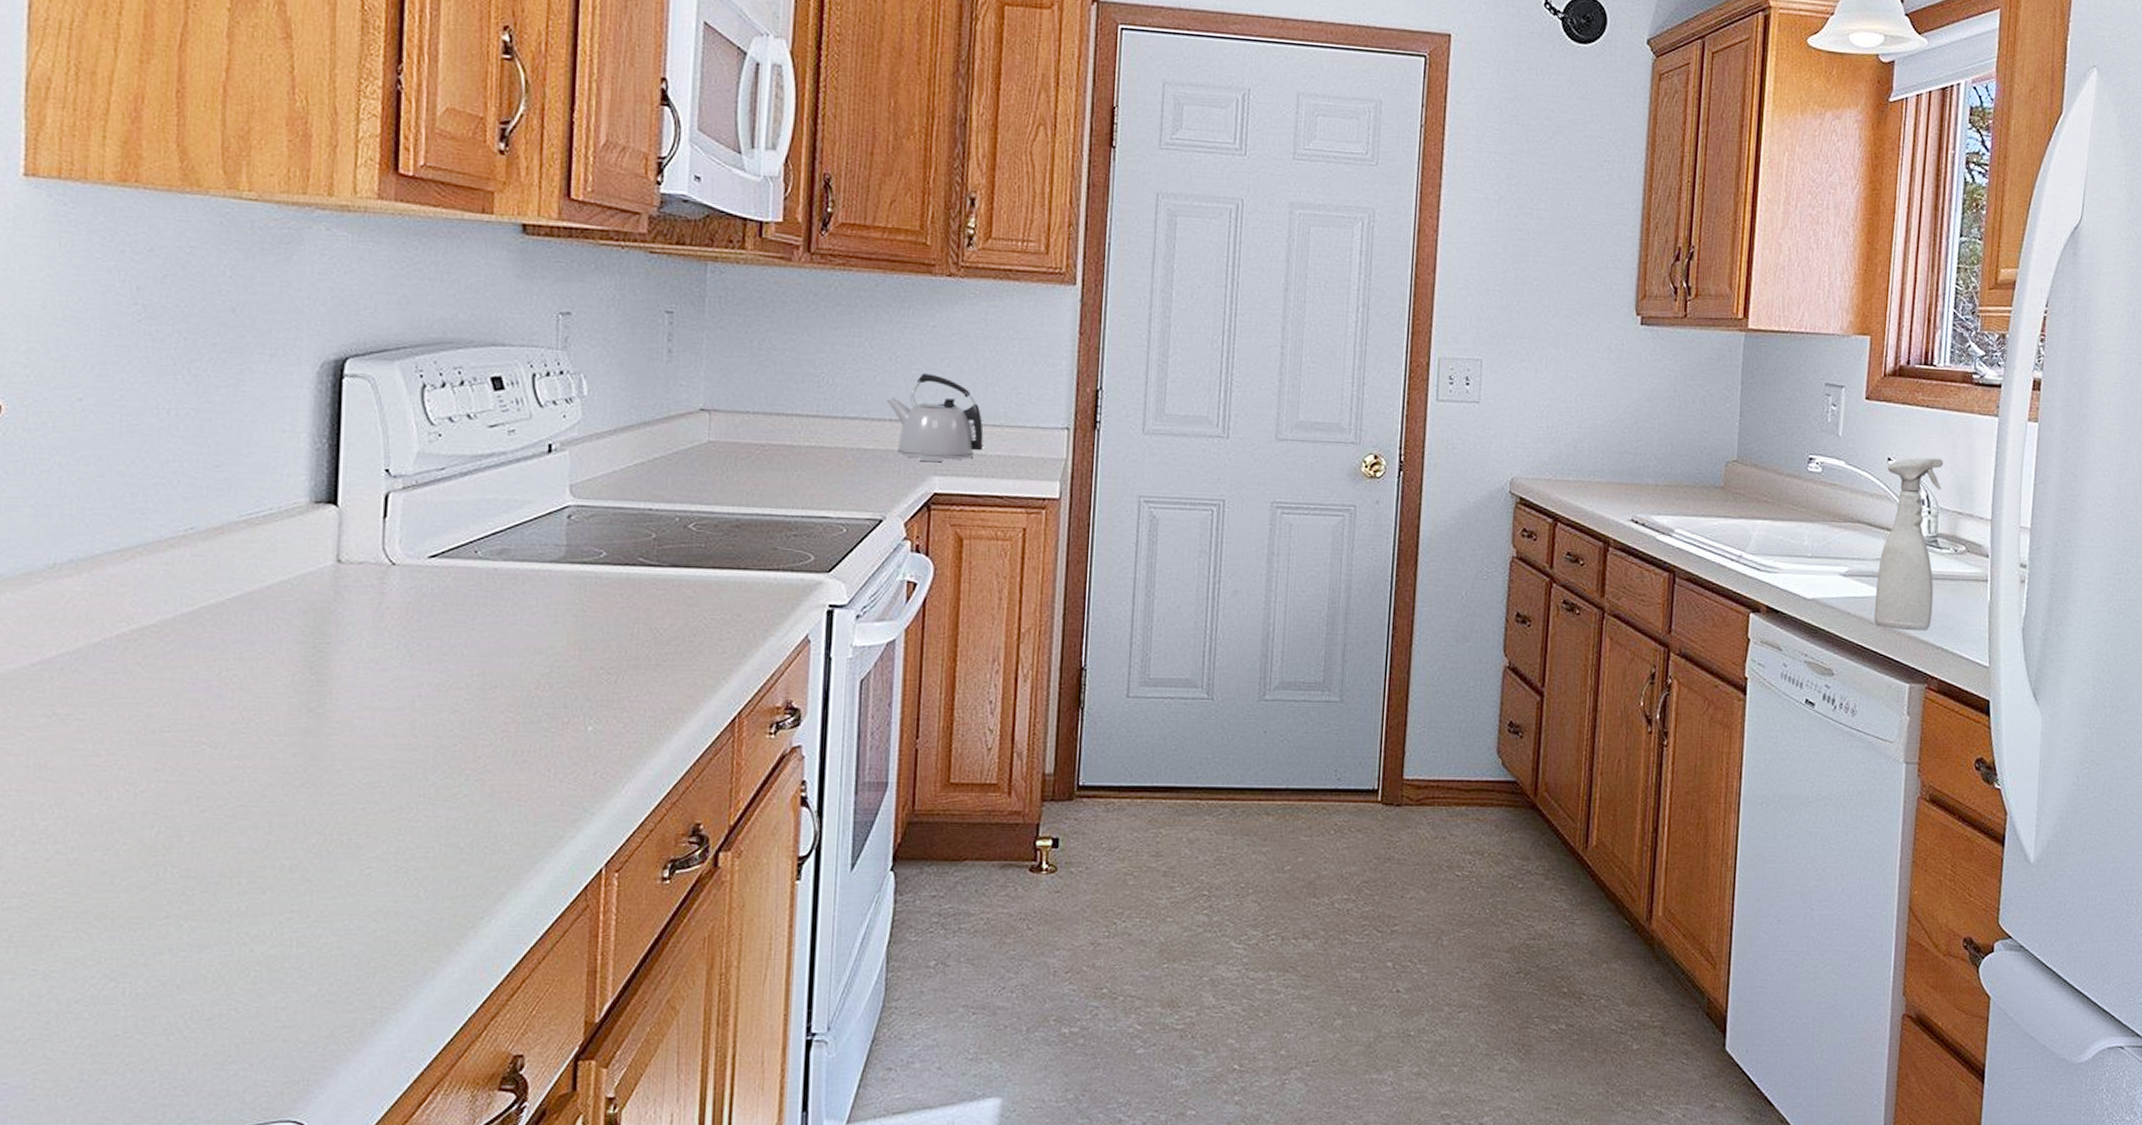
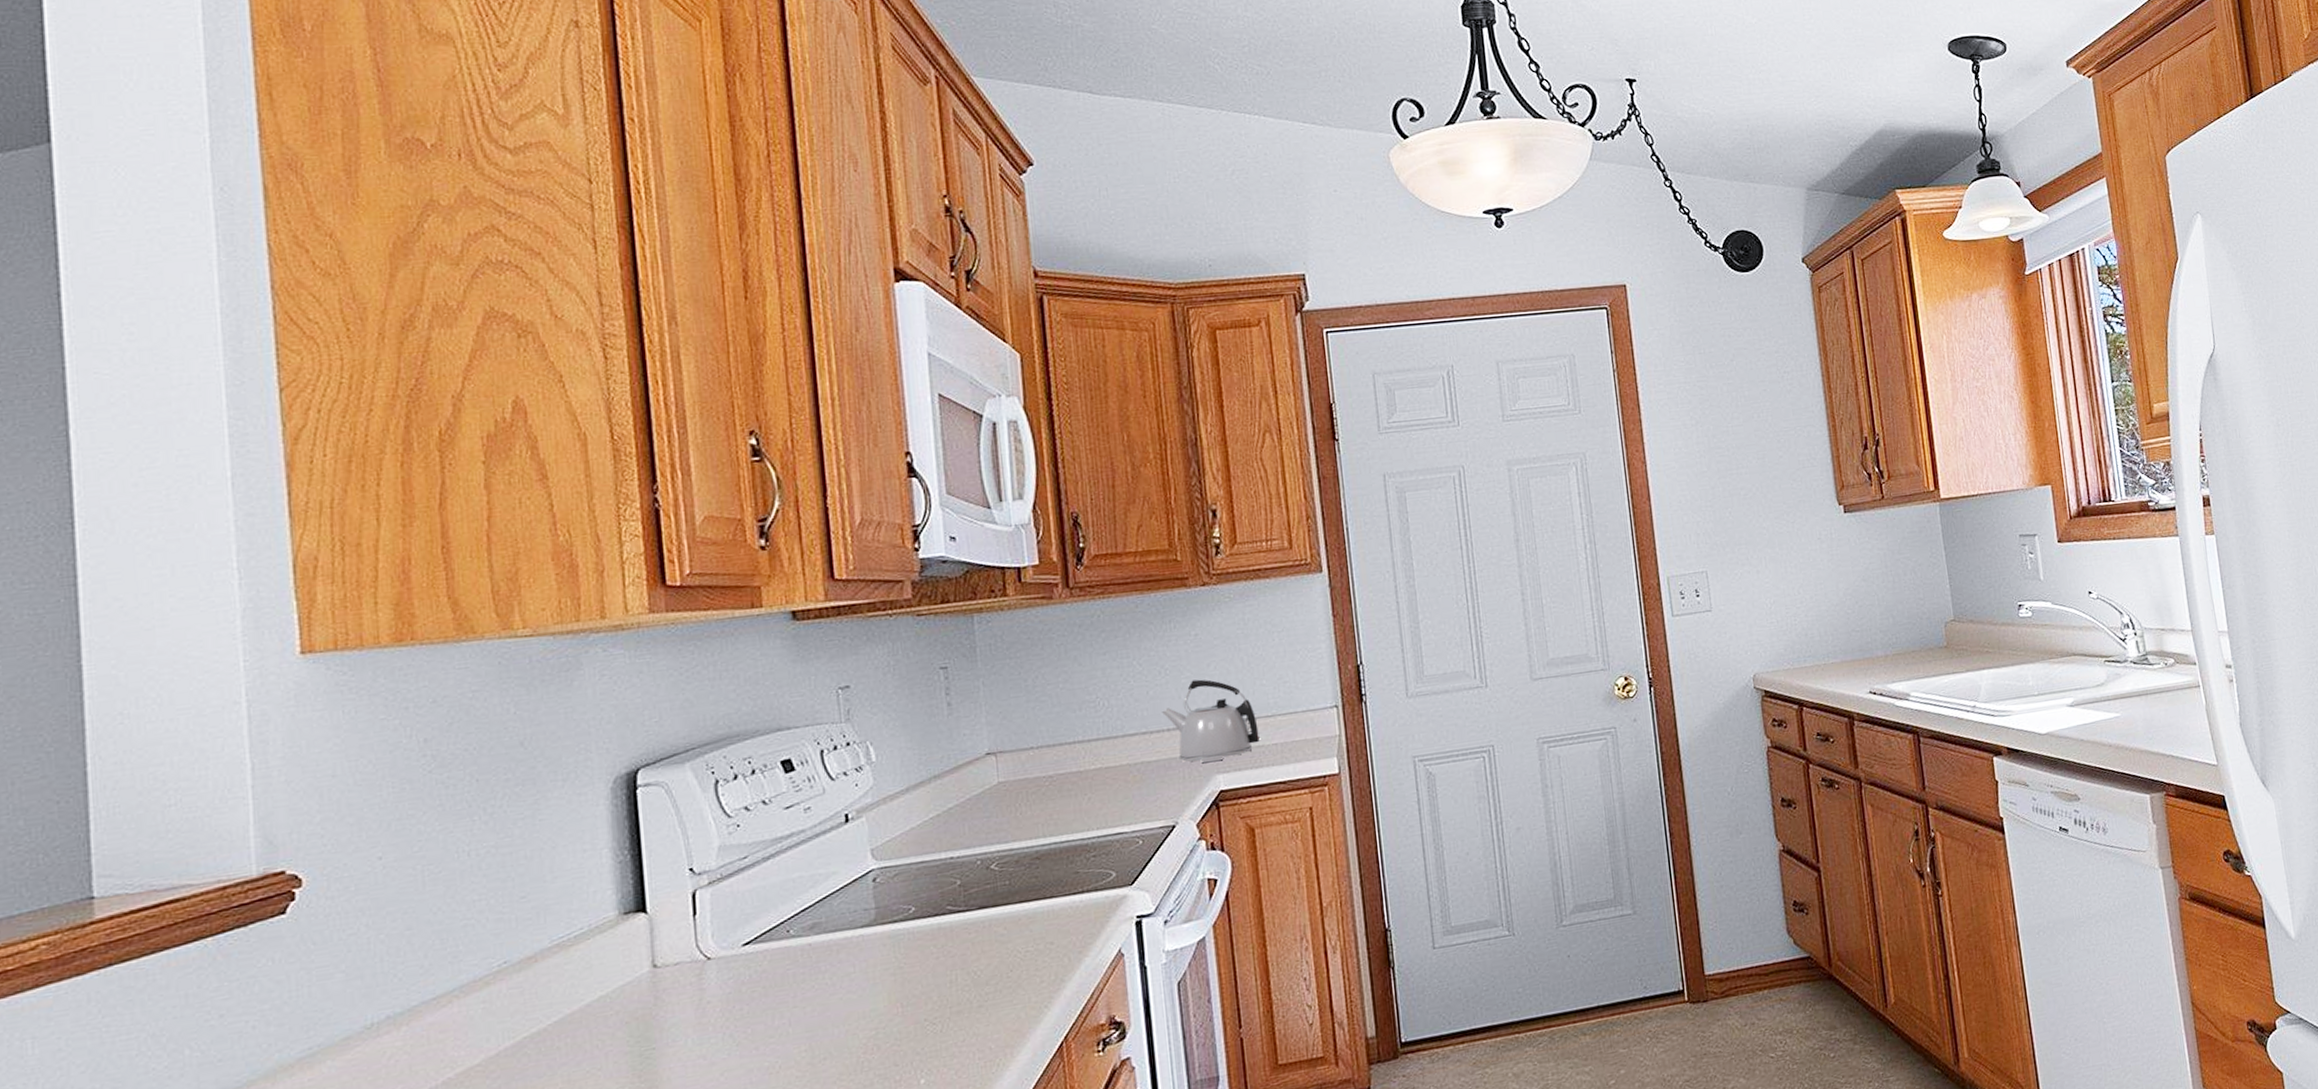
spray bottle: present [1874,456,1943,632] -> none [2090,583,2157,747]

